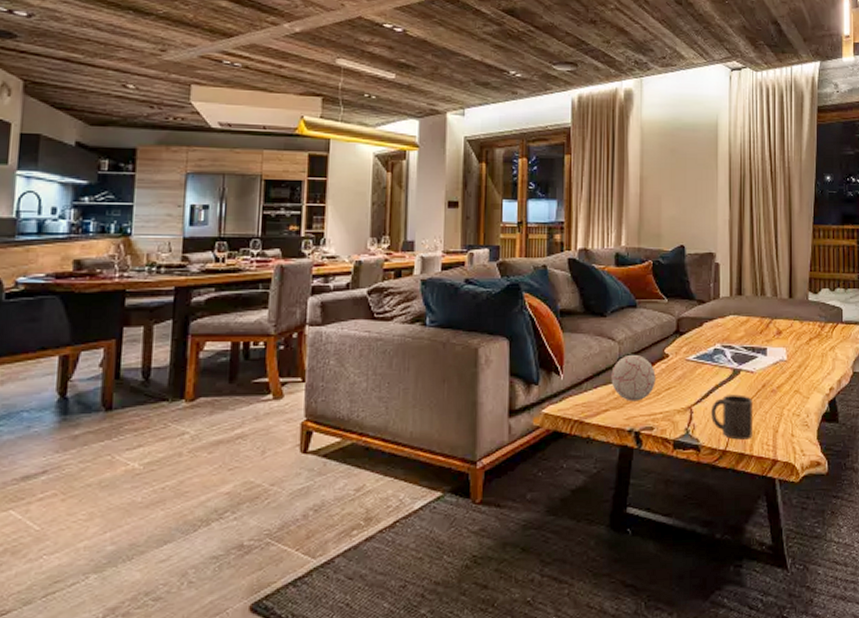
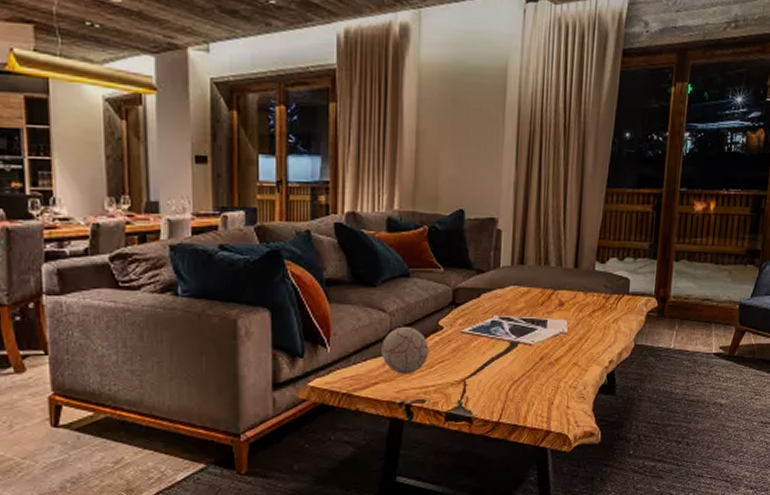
mug: present [711,394,752,440] -> none [485,367,529,412]

